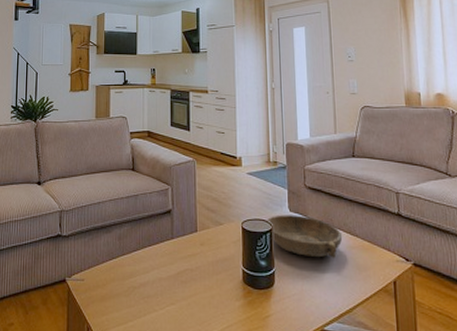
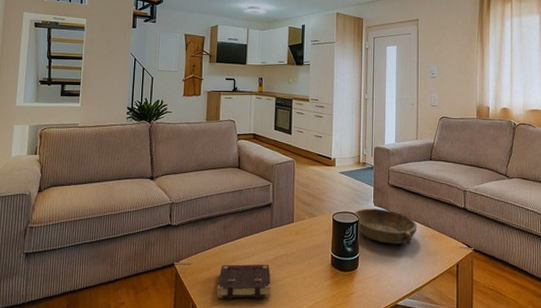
book: none [113,280,175,321] -> present [216,264,272,300]

